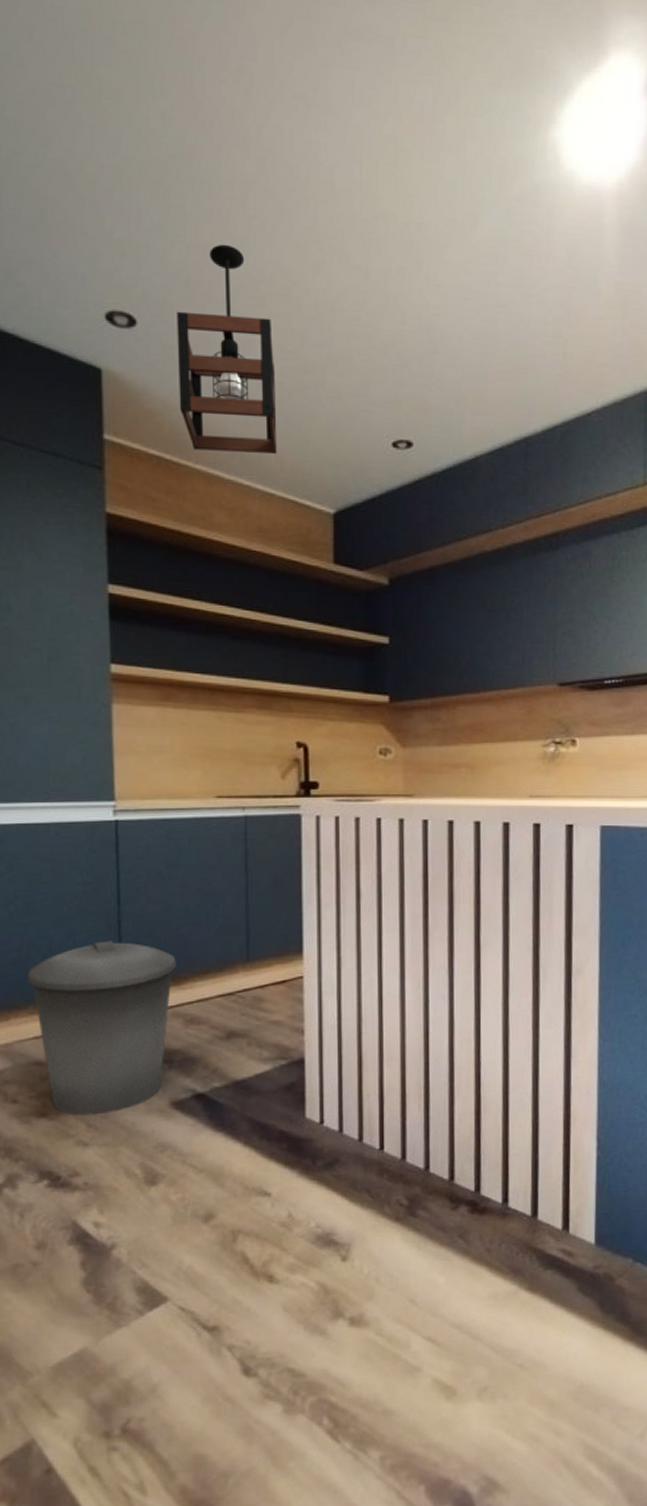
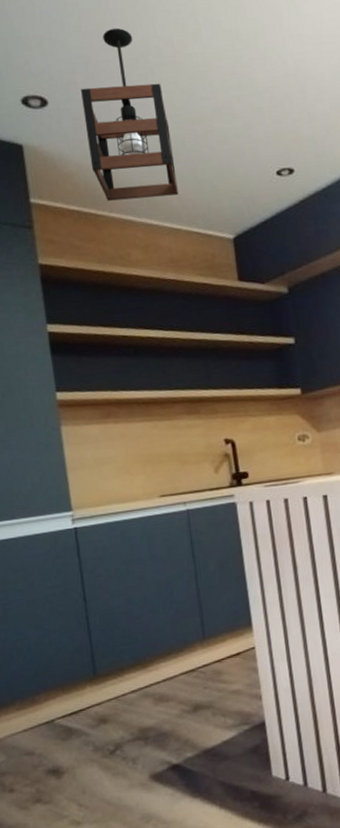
trash can: present [27,941,177,1115] -> none [11,635,142,797]

